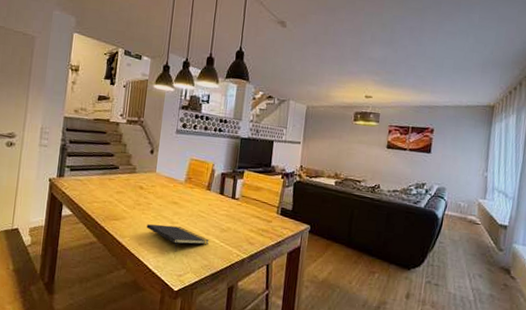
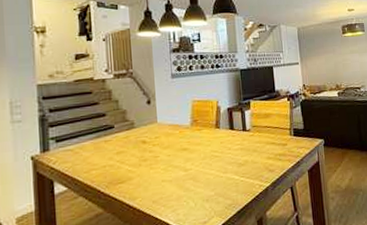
notepad: present [146,224,209,252] -> none [157,172,228,200]

